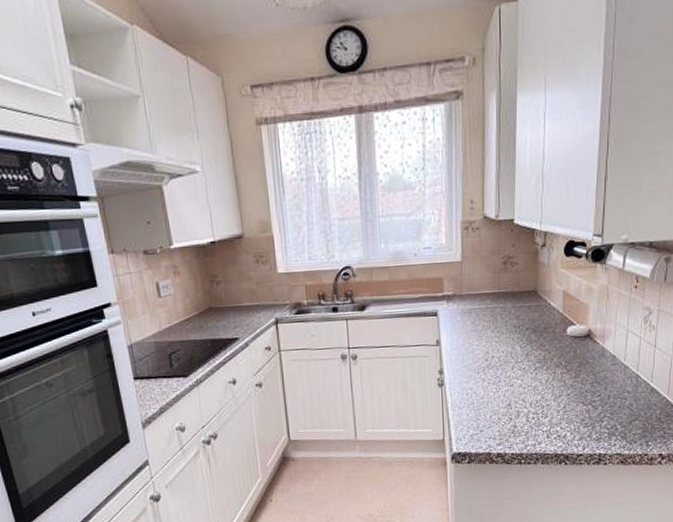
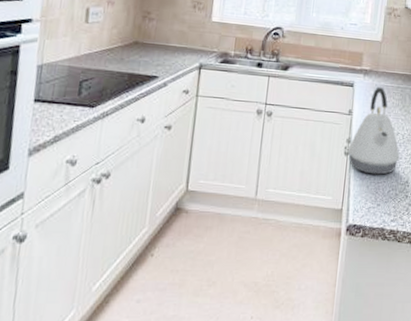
kettle: none [441,311,498,402] -> present [347,87,400,175]

